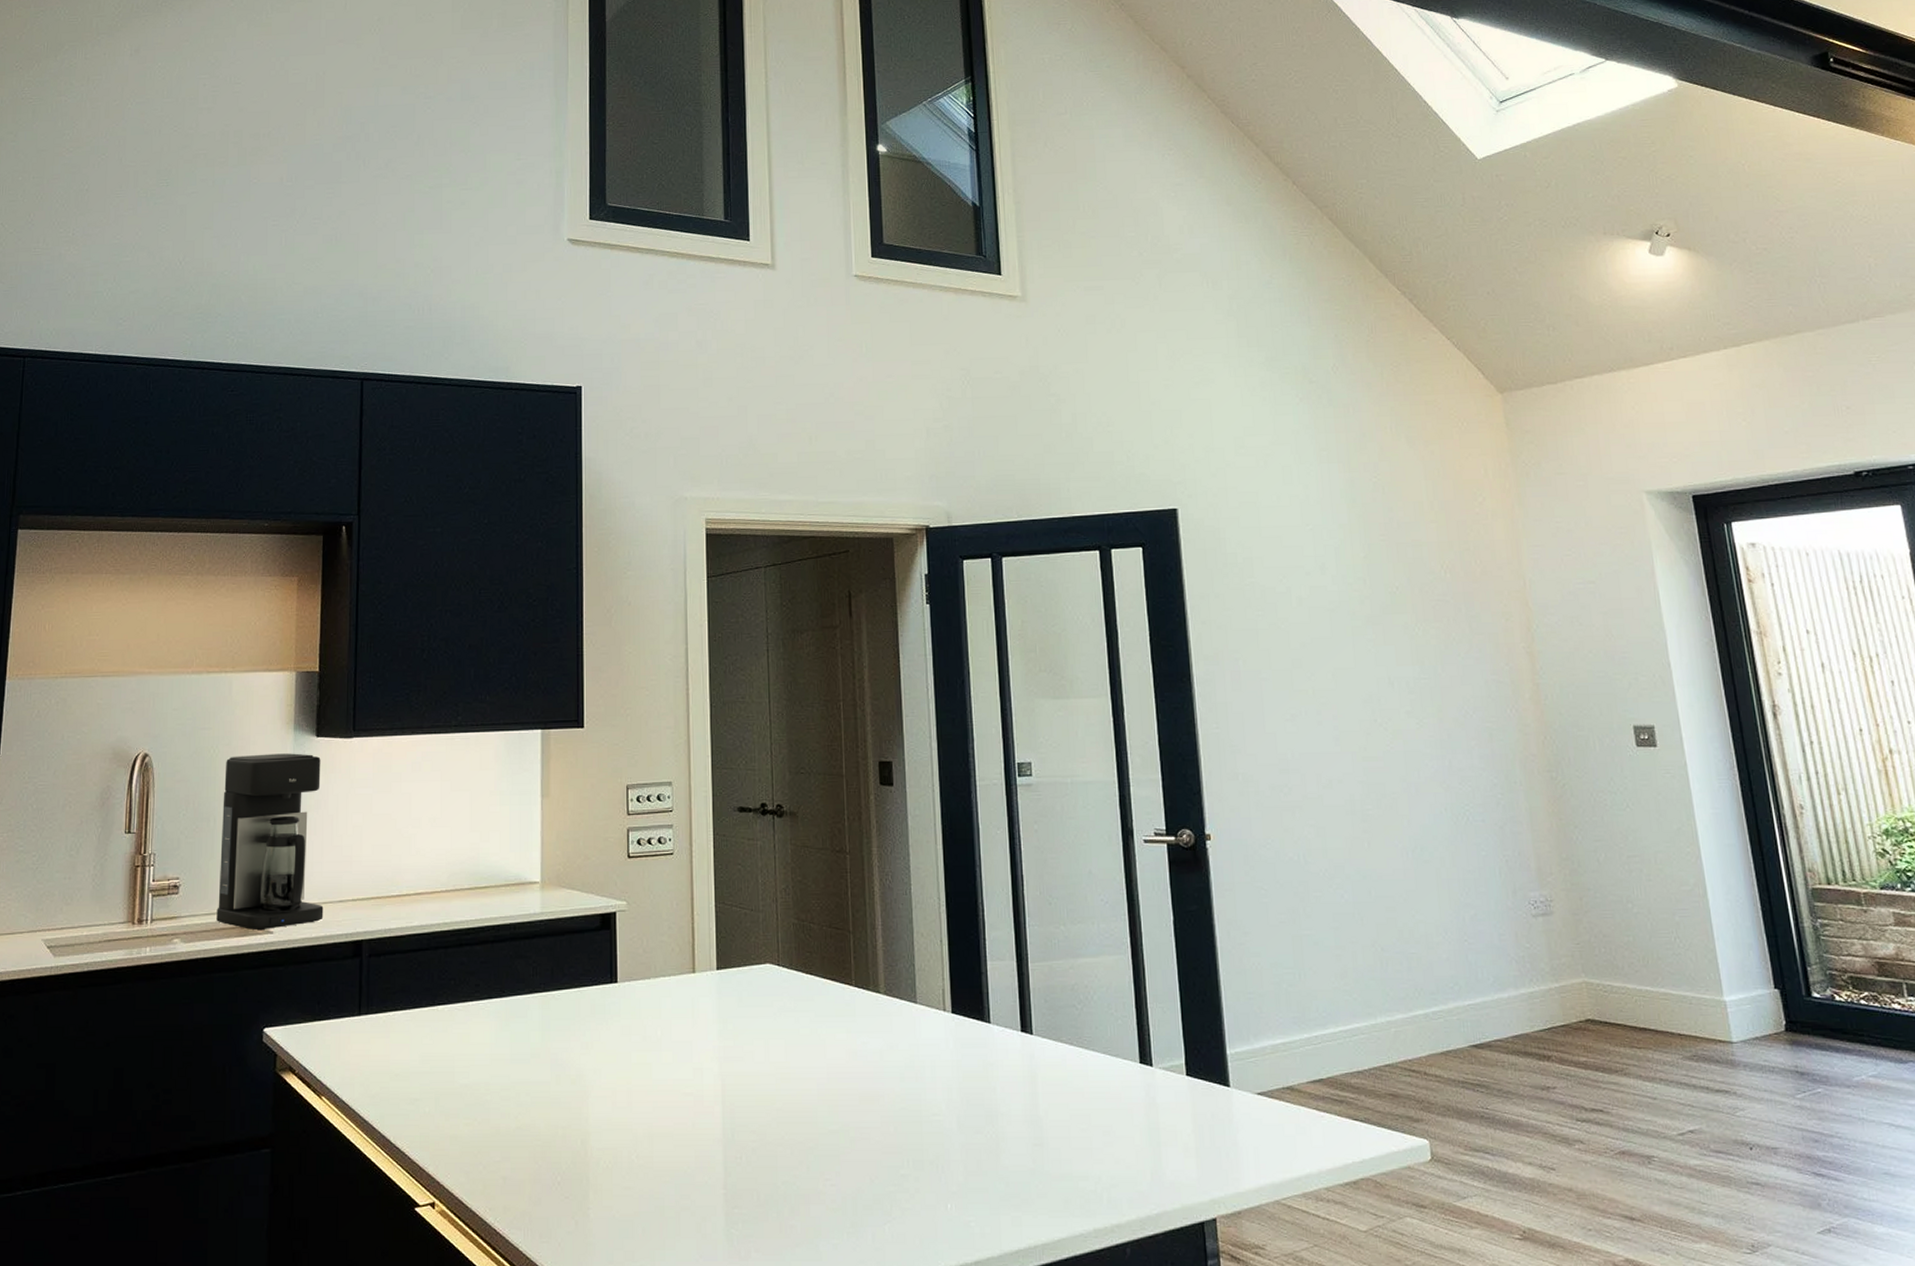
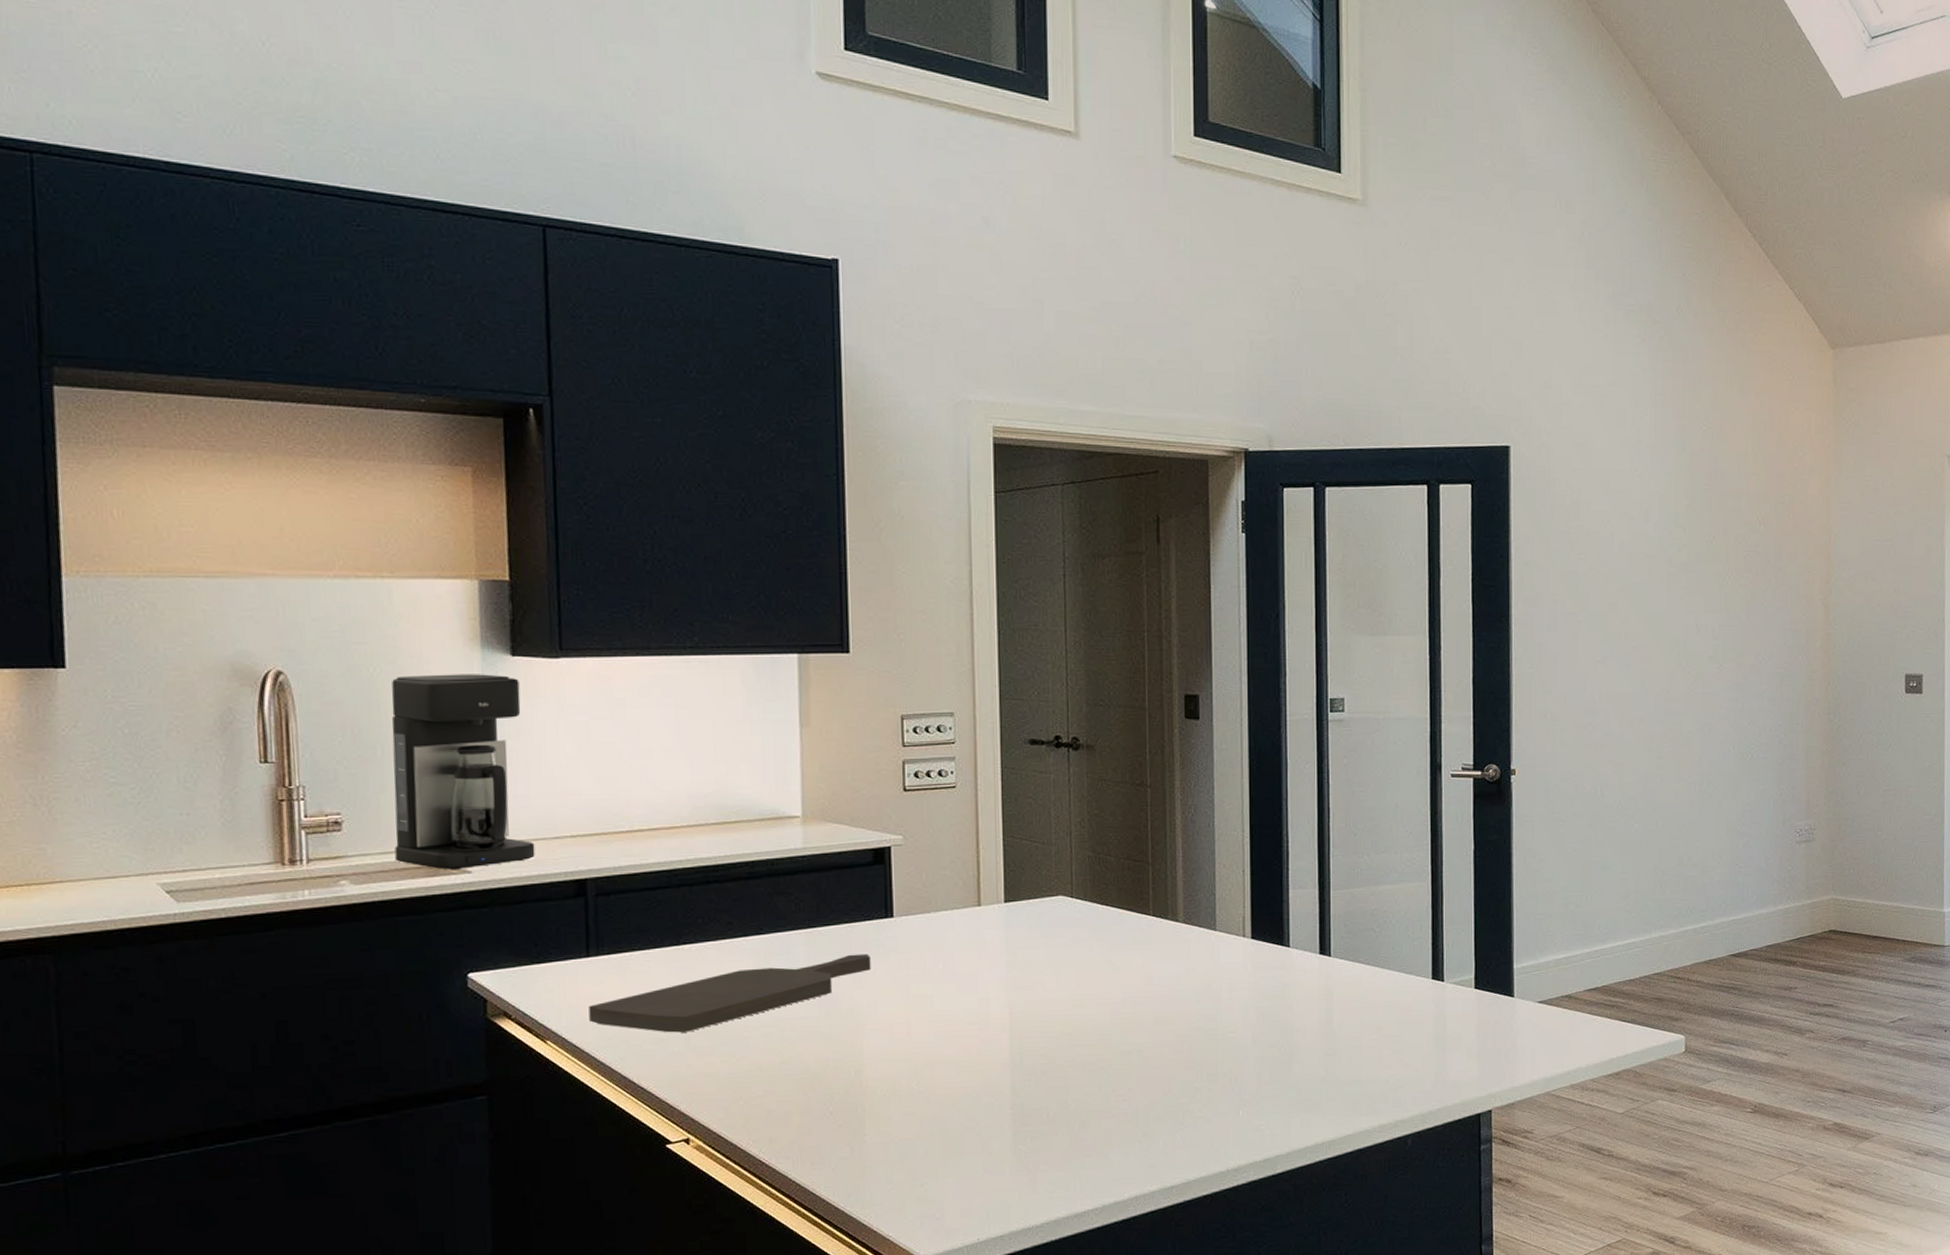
cutting board: none [357,1019,597,1093] -> present [589,953,871,1033]

